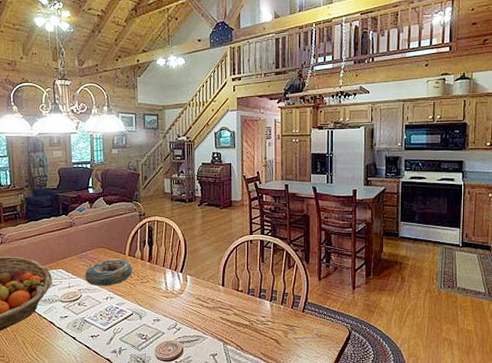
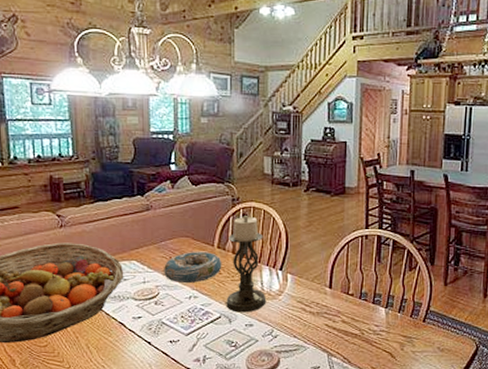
candle holder: none [137,228,170,310] -> present [226,216,267,313]

